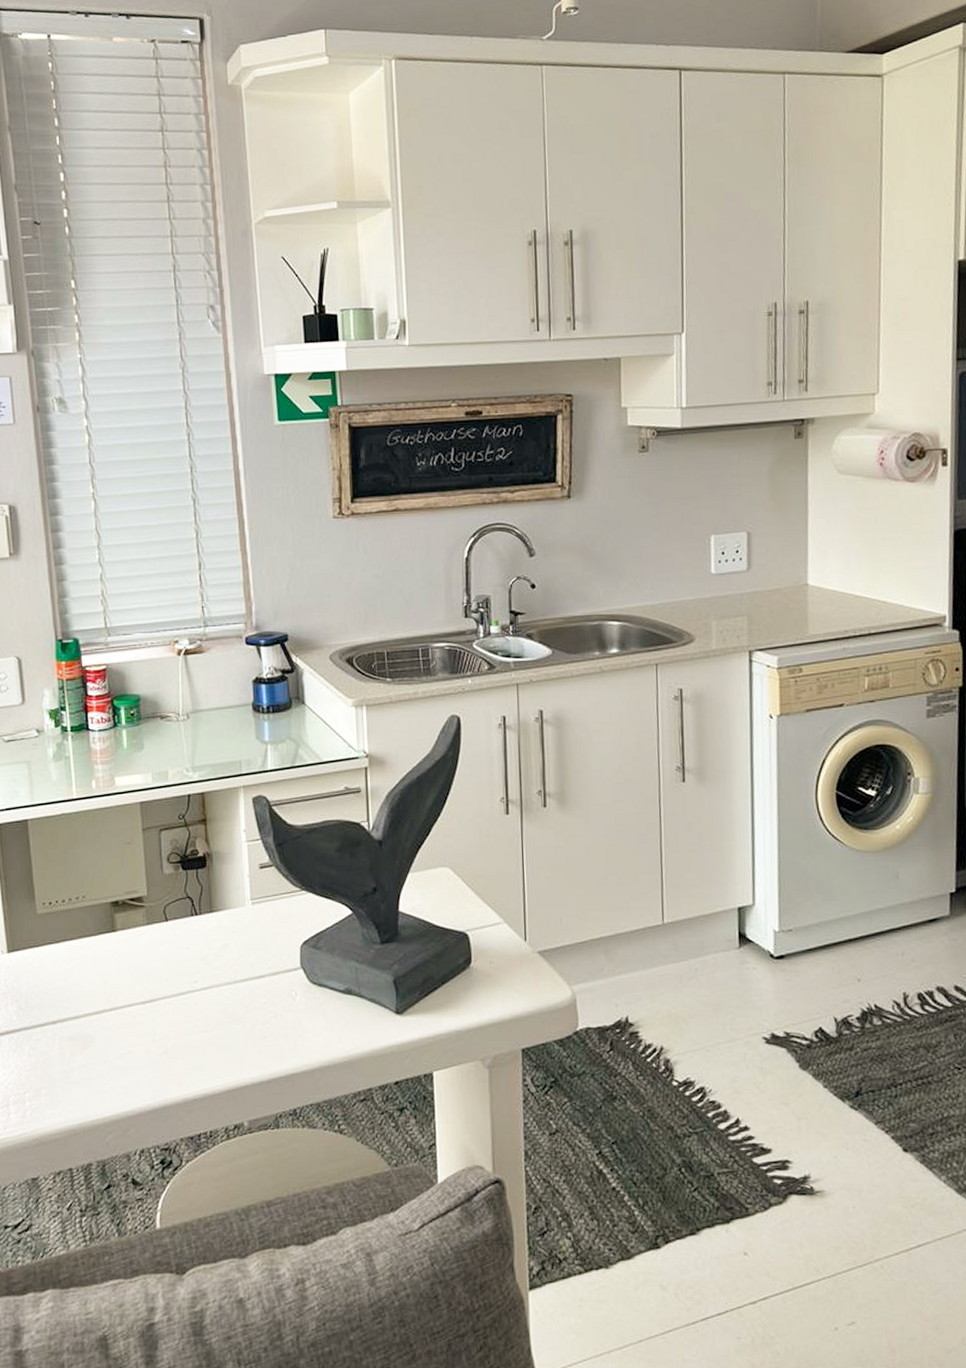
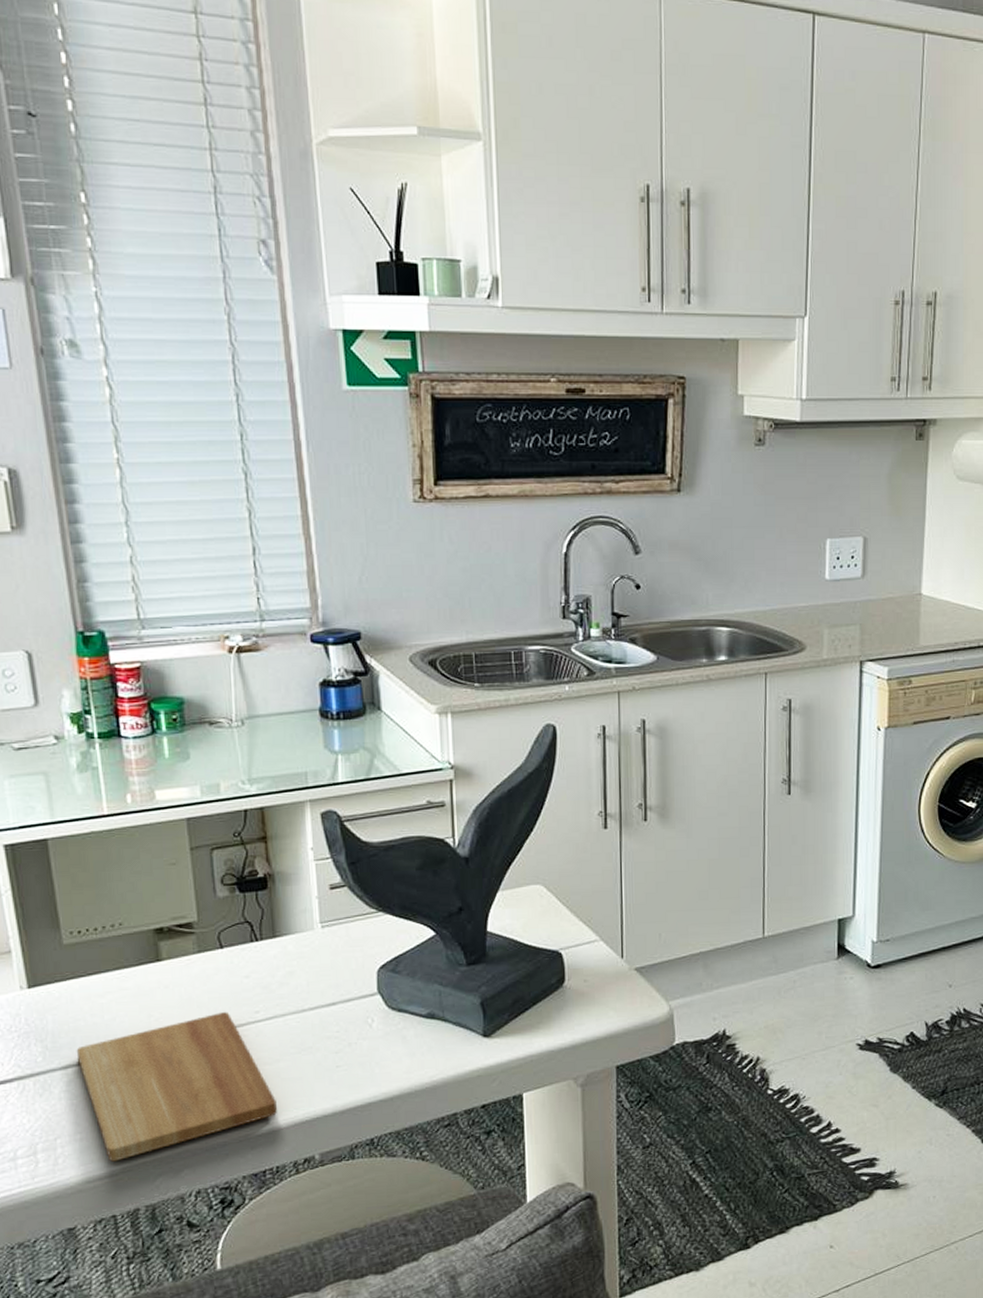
cutting board: none [44,980,212,1117] -> present [76,1011,278,1162]

